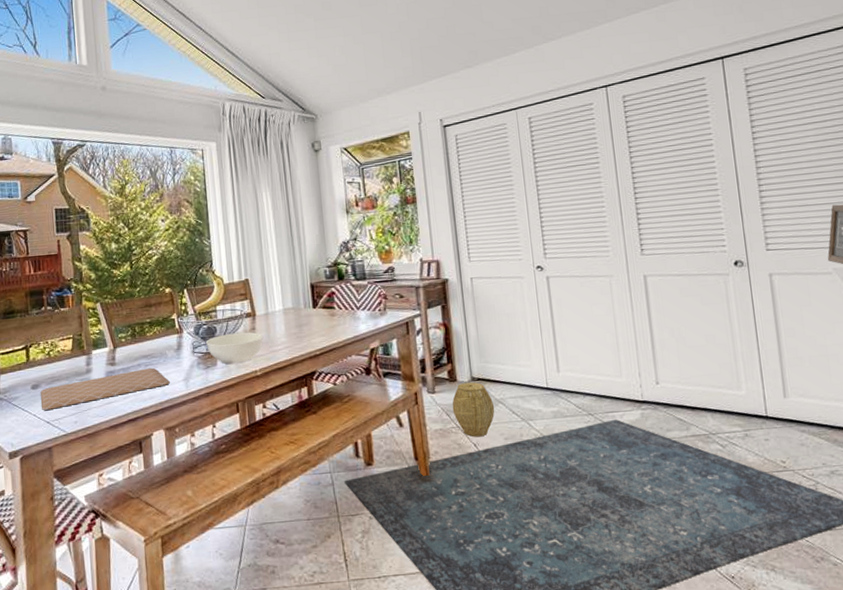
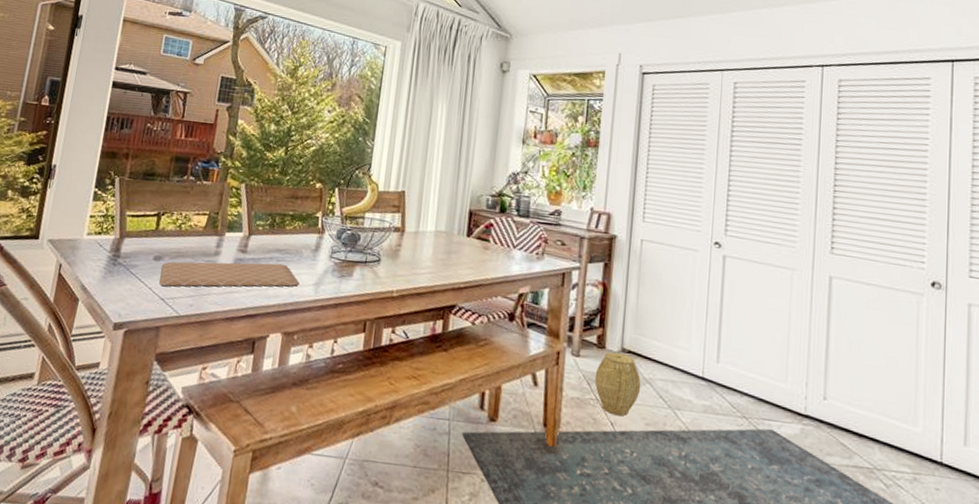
bowl: present [206,332,264,365] -> none [346,244,408,280]

